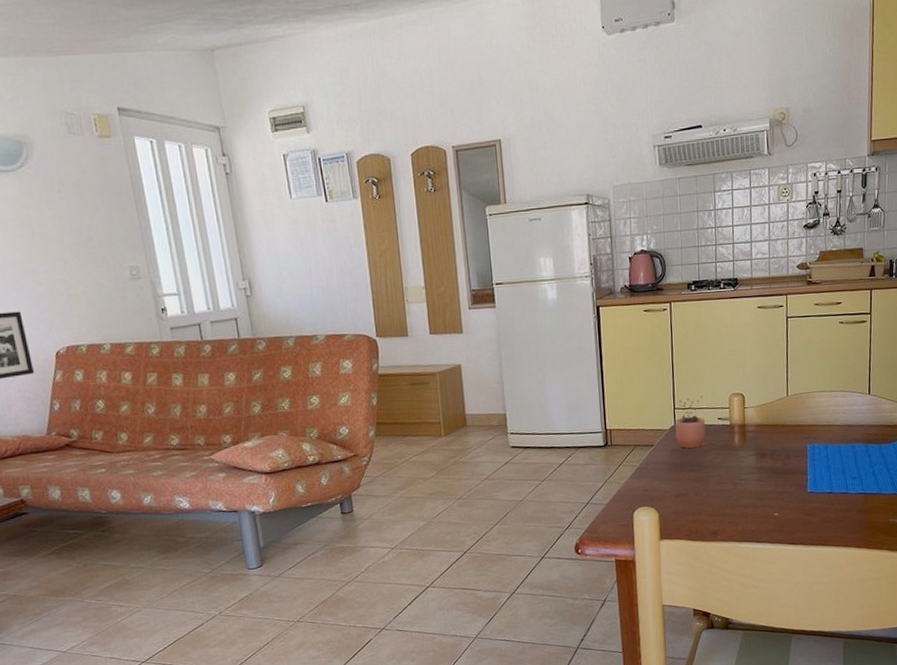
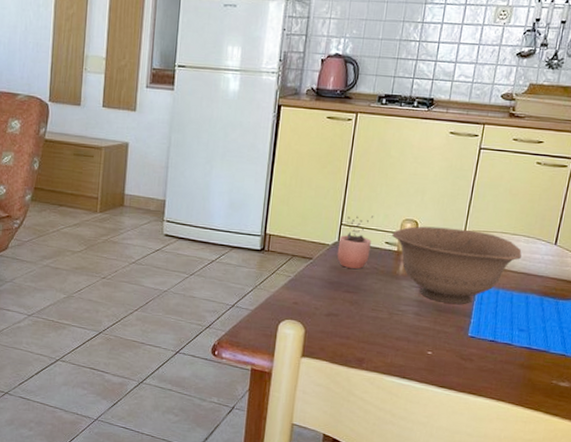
bowl: none [723,394,841,465] -> present [392,226,522,304]

